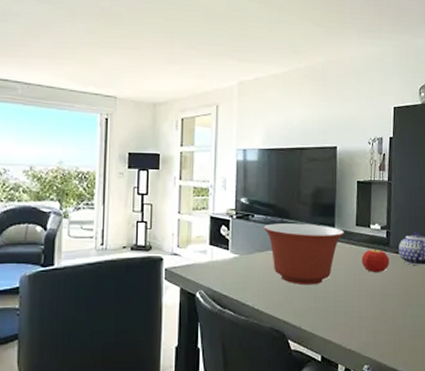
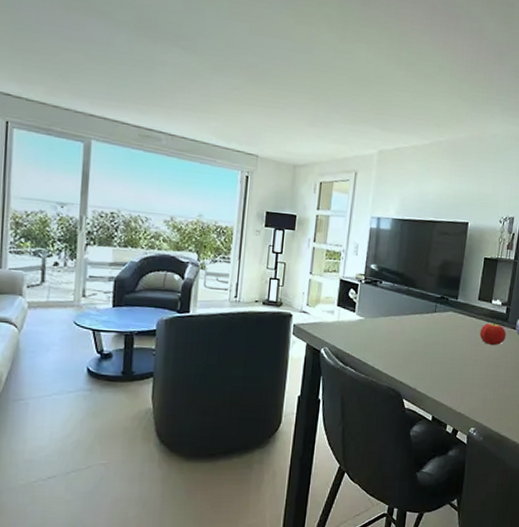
mixing bowl: present [264,223,344,285] -> none [390,291,466,352]

